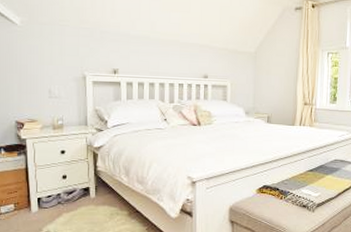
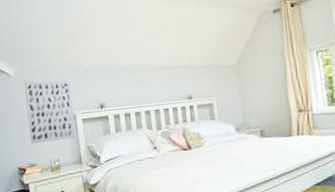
wall art: none [31,33,84,100] -> present [24,81,76,144]

